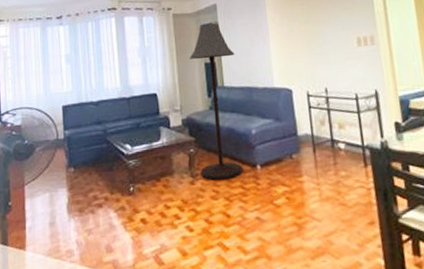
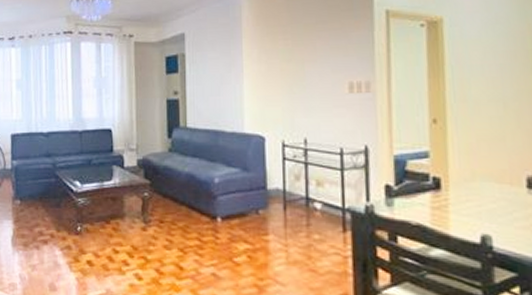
floor lamp: present [189,23,242,180] -> none [150,54,202,229]

